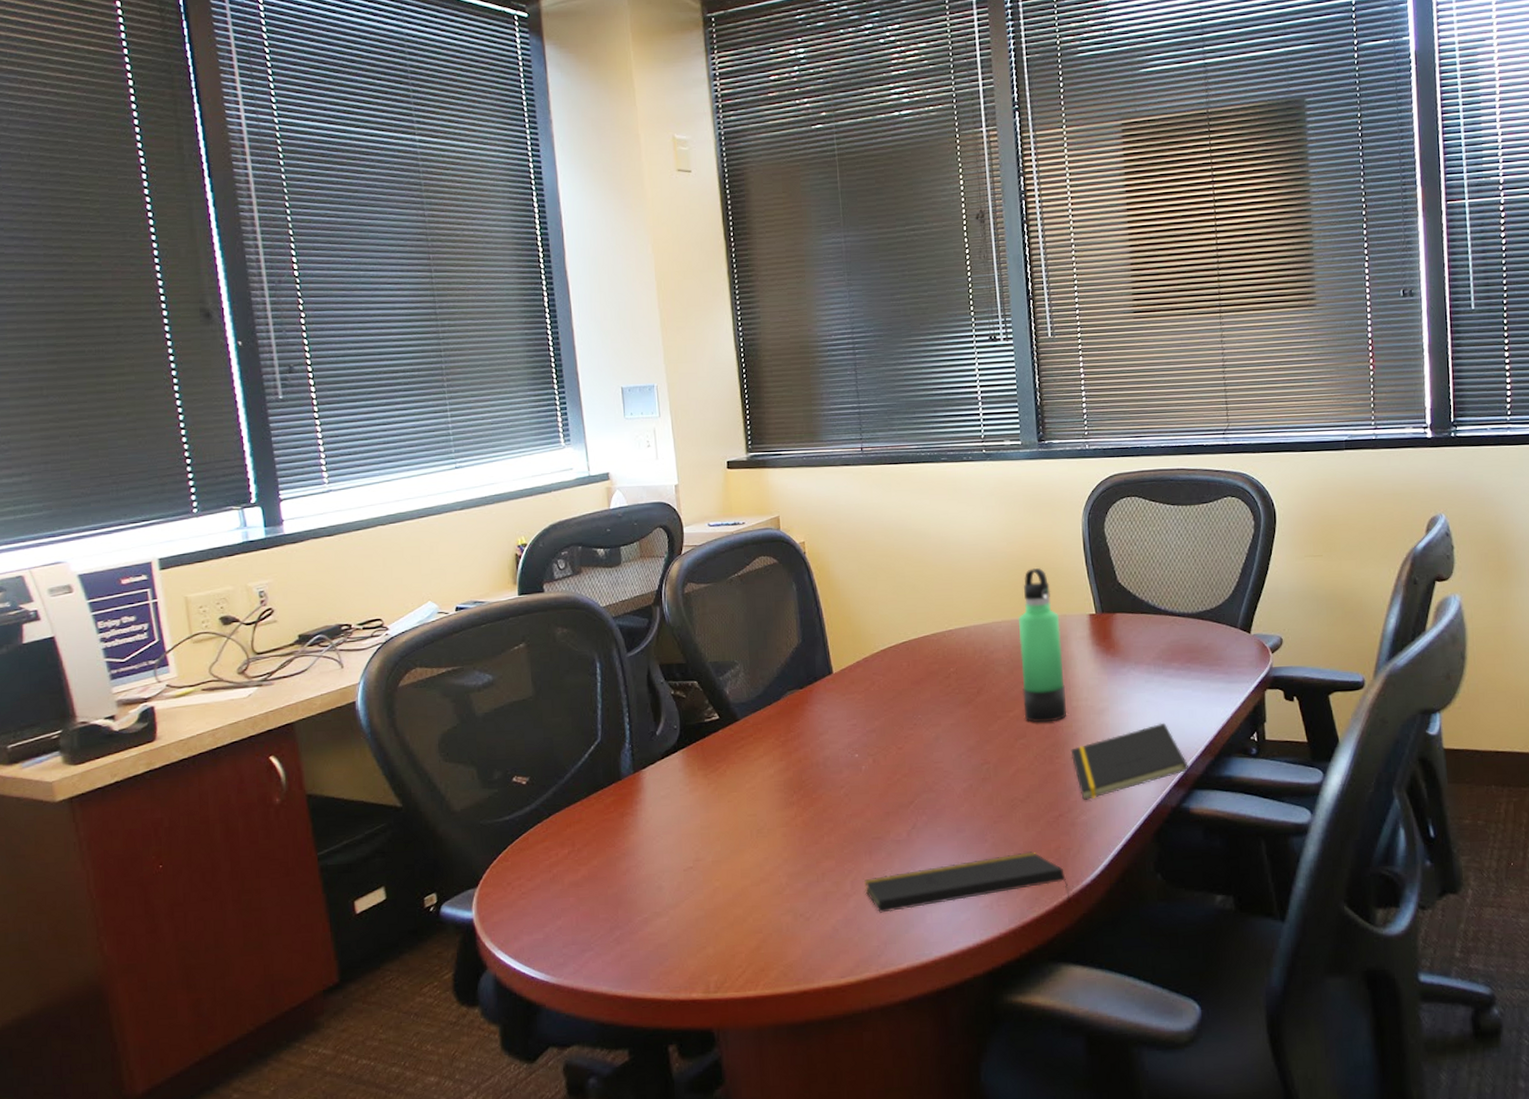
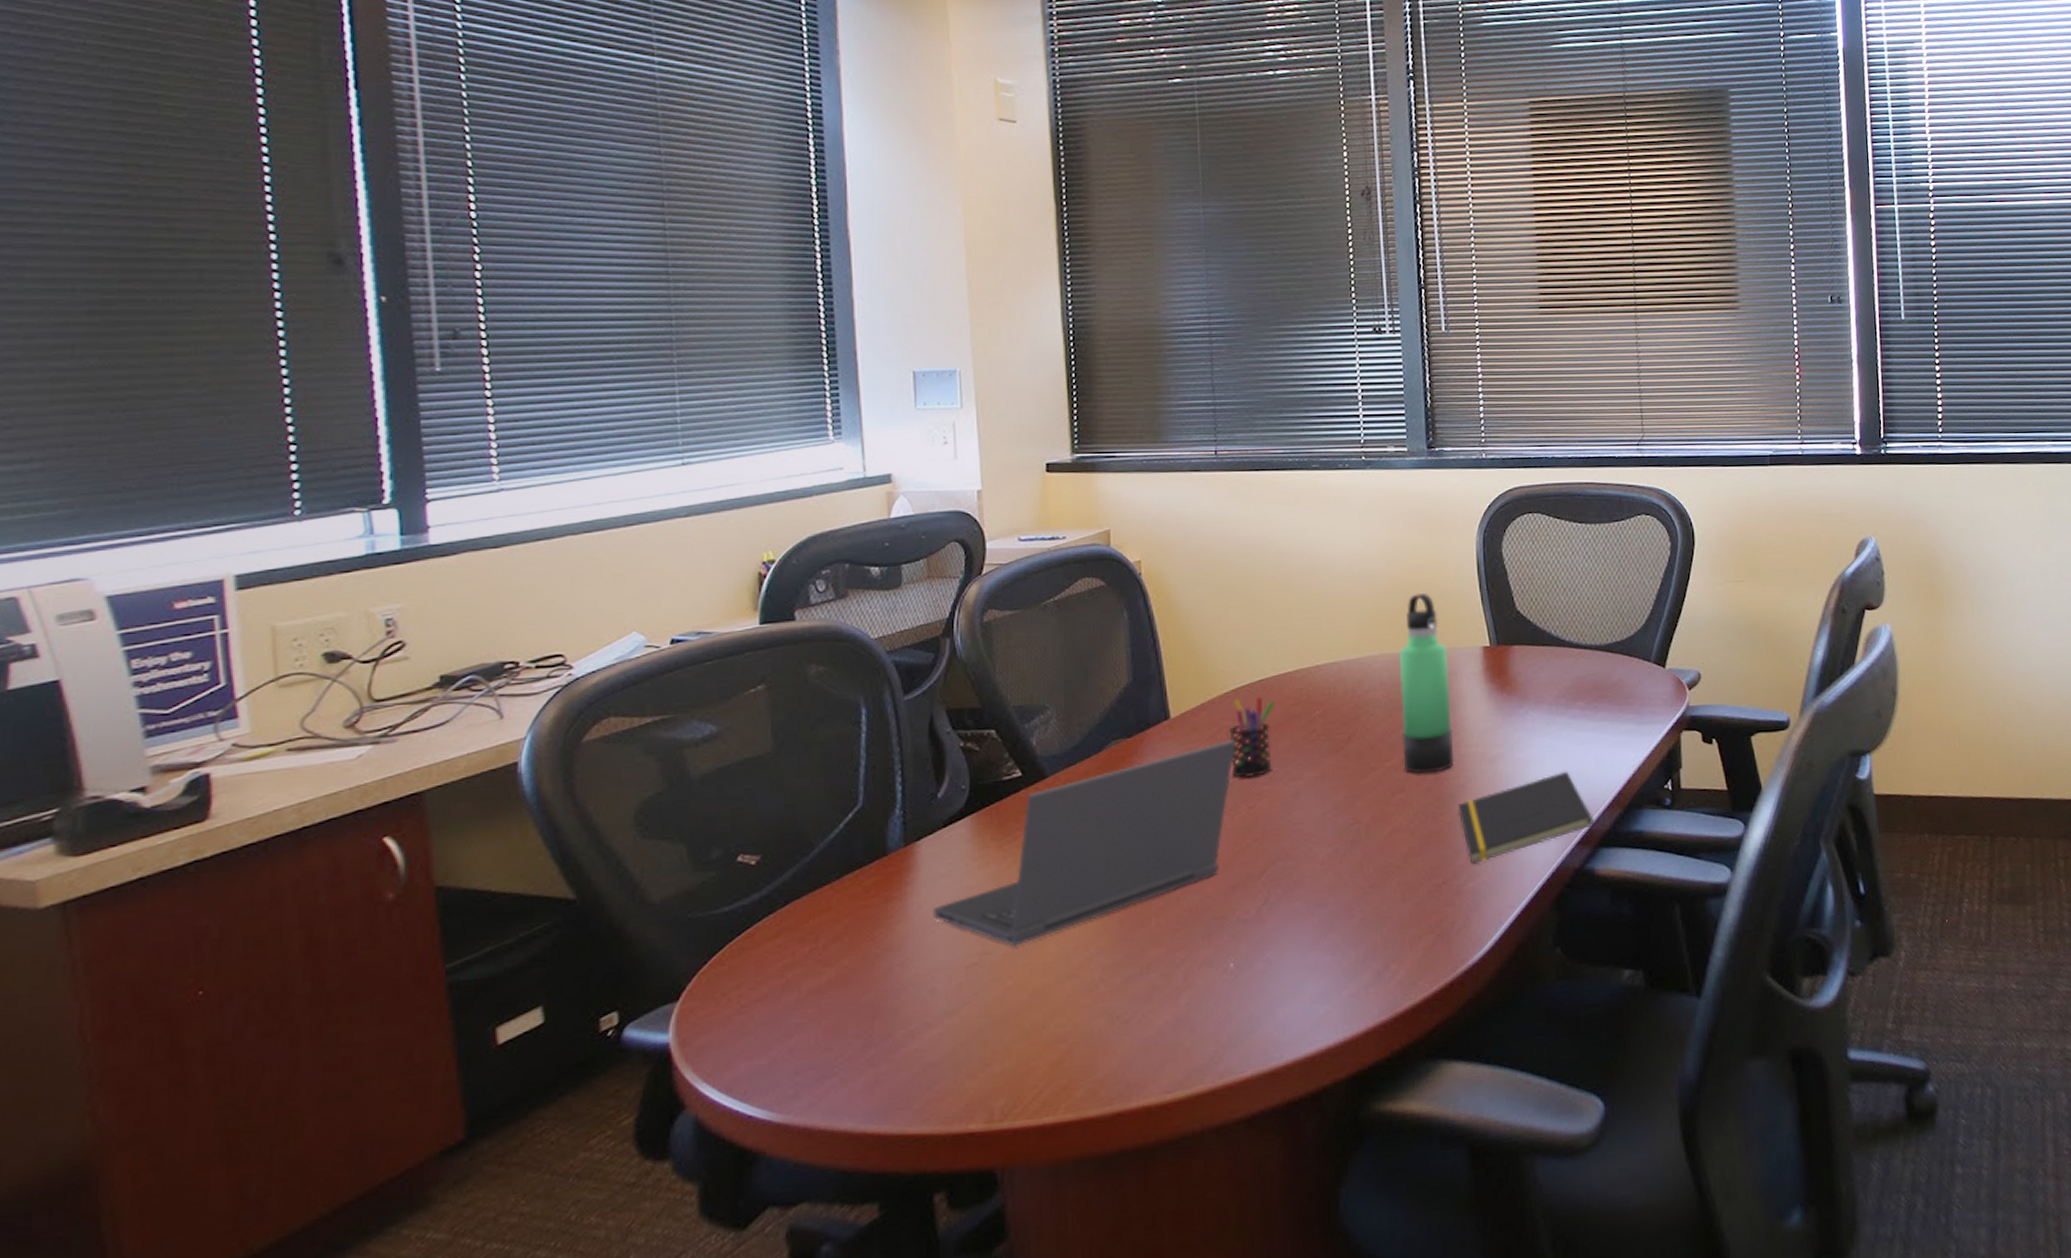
laptop computer: none [656,692,886,855] -> present [932,740,1235,947]
notepad: present [864,851,1071,913] -> none [1201,927,1454,1010]
pen holder: none [880,655,917,723] -> present [1229,696,1275,778]

